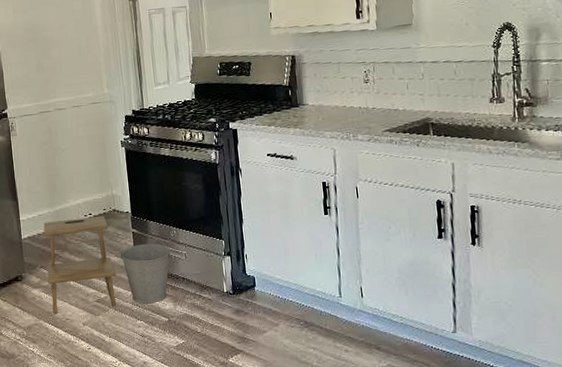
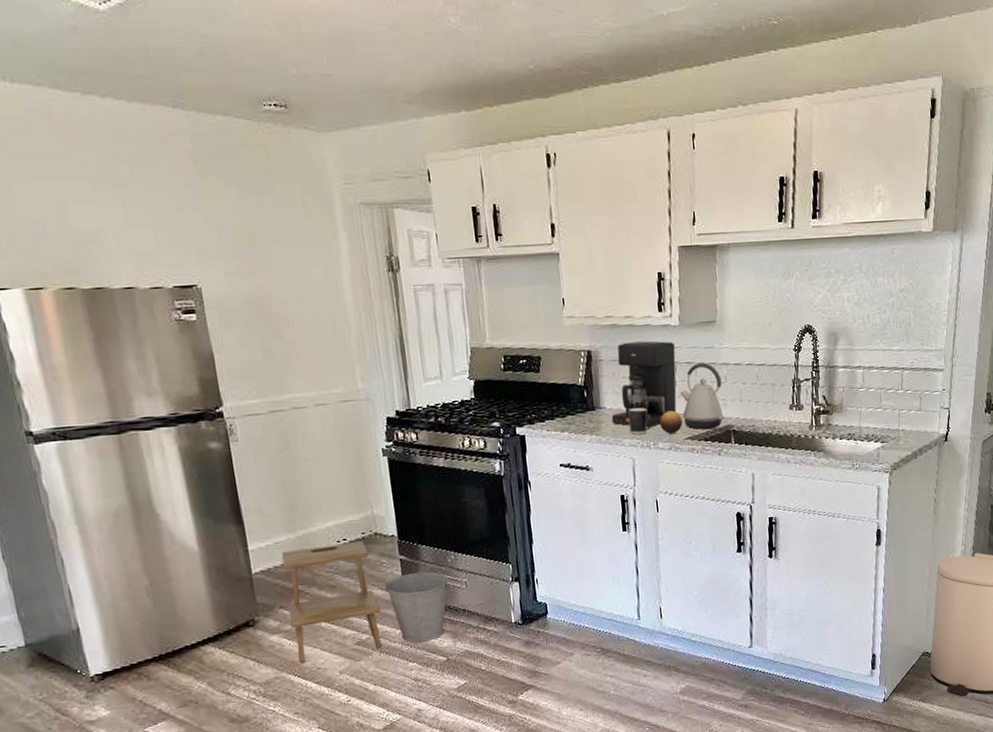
coffee maker: none [313,44,375,121] -> present [611,341,677,427]
mug: none [329,103,351,127] -> present [628,407,652,434]
fruit: none [358,105,381,127] -> present [659,410,683,434]
kettle: none [378,61,422,123] -> present [680,362,725,430]

